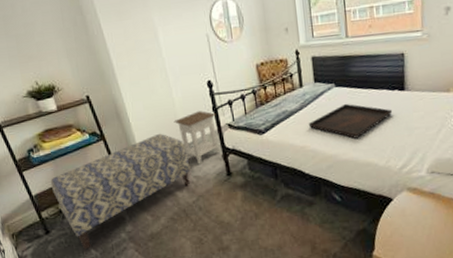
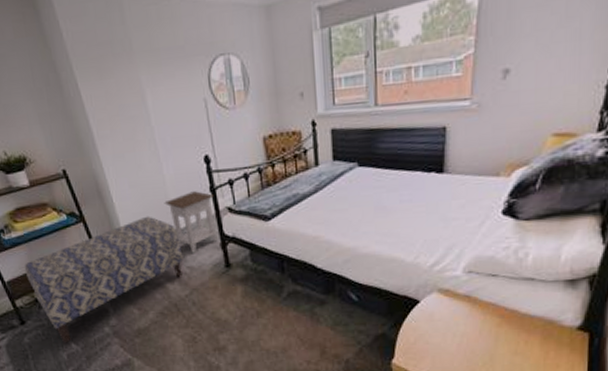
serving tray: present [308,103,393,139] -> none [323,186,427,229]

